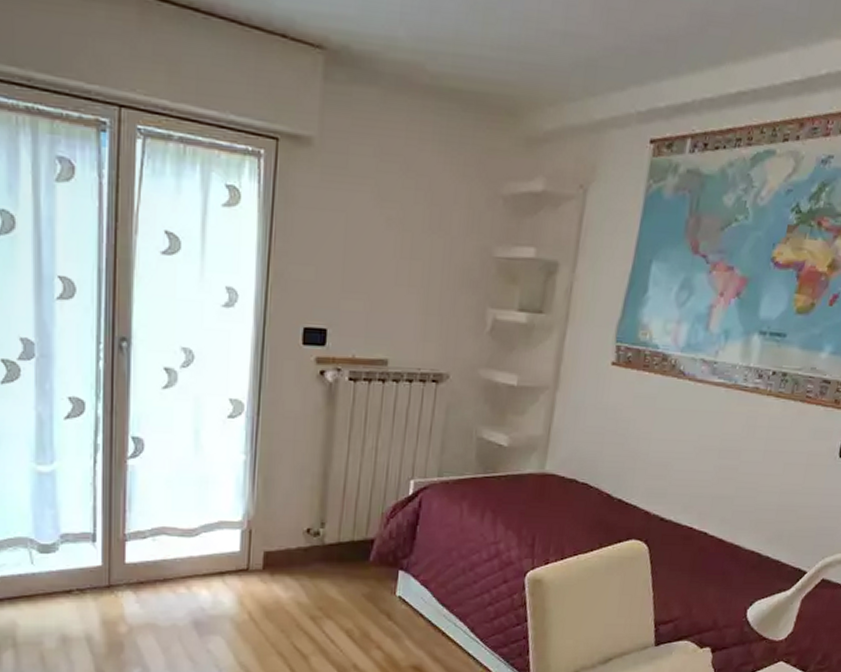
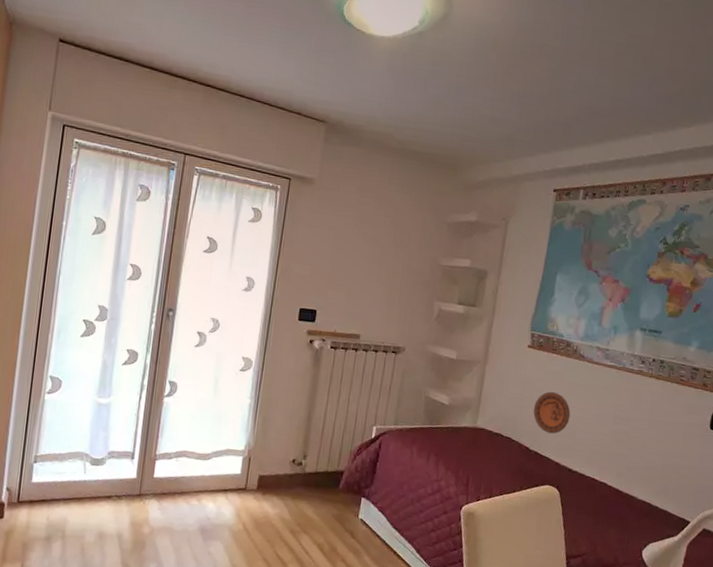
decorative plate: none [617,422,665,475] -> present [533,392,571,434]

